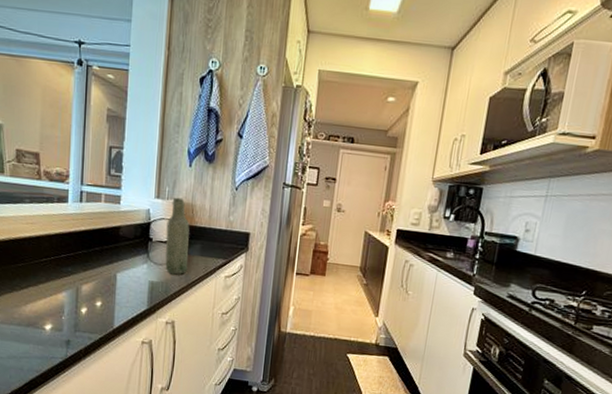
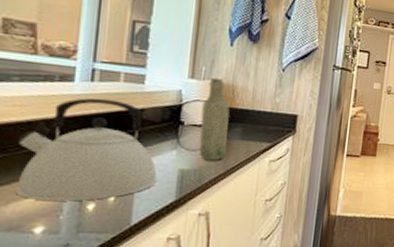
kettle: none [30,216,132,305] -> present [16,98,157,202]

